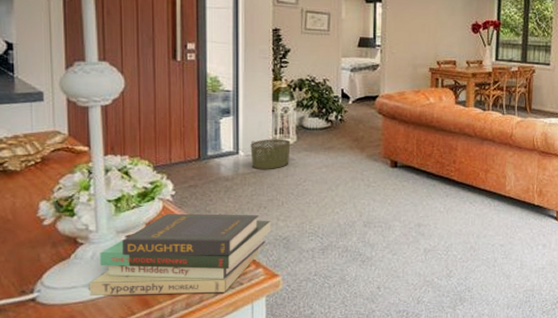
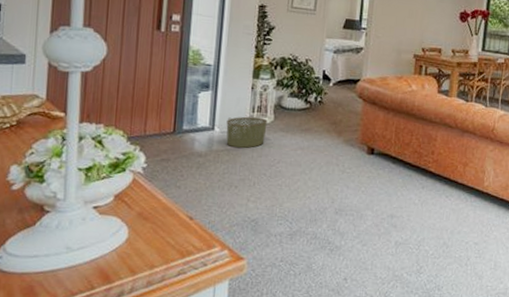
books: present [89,213,271,295] -> none [50,186,241,273]

